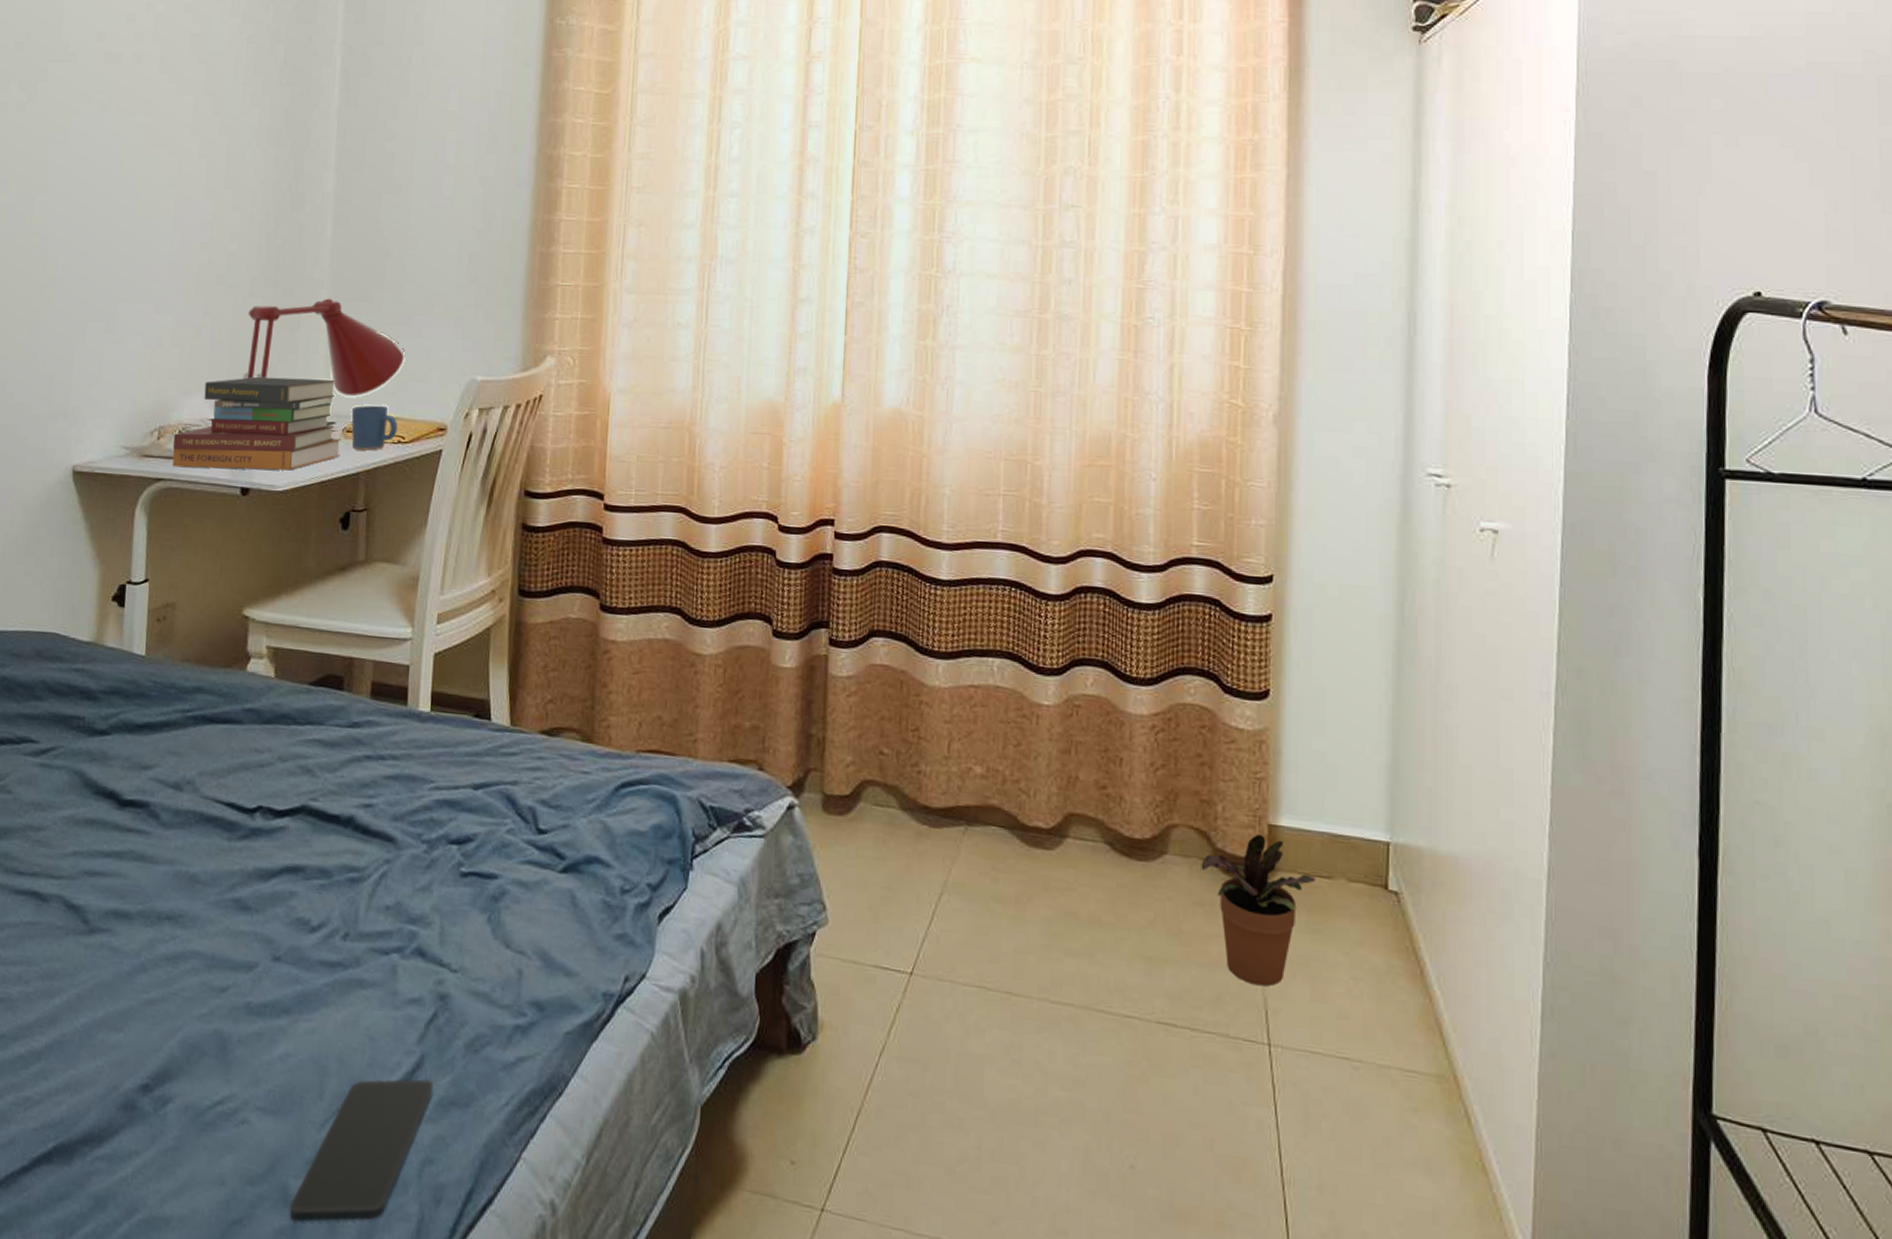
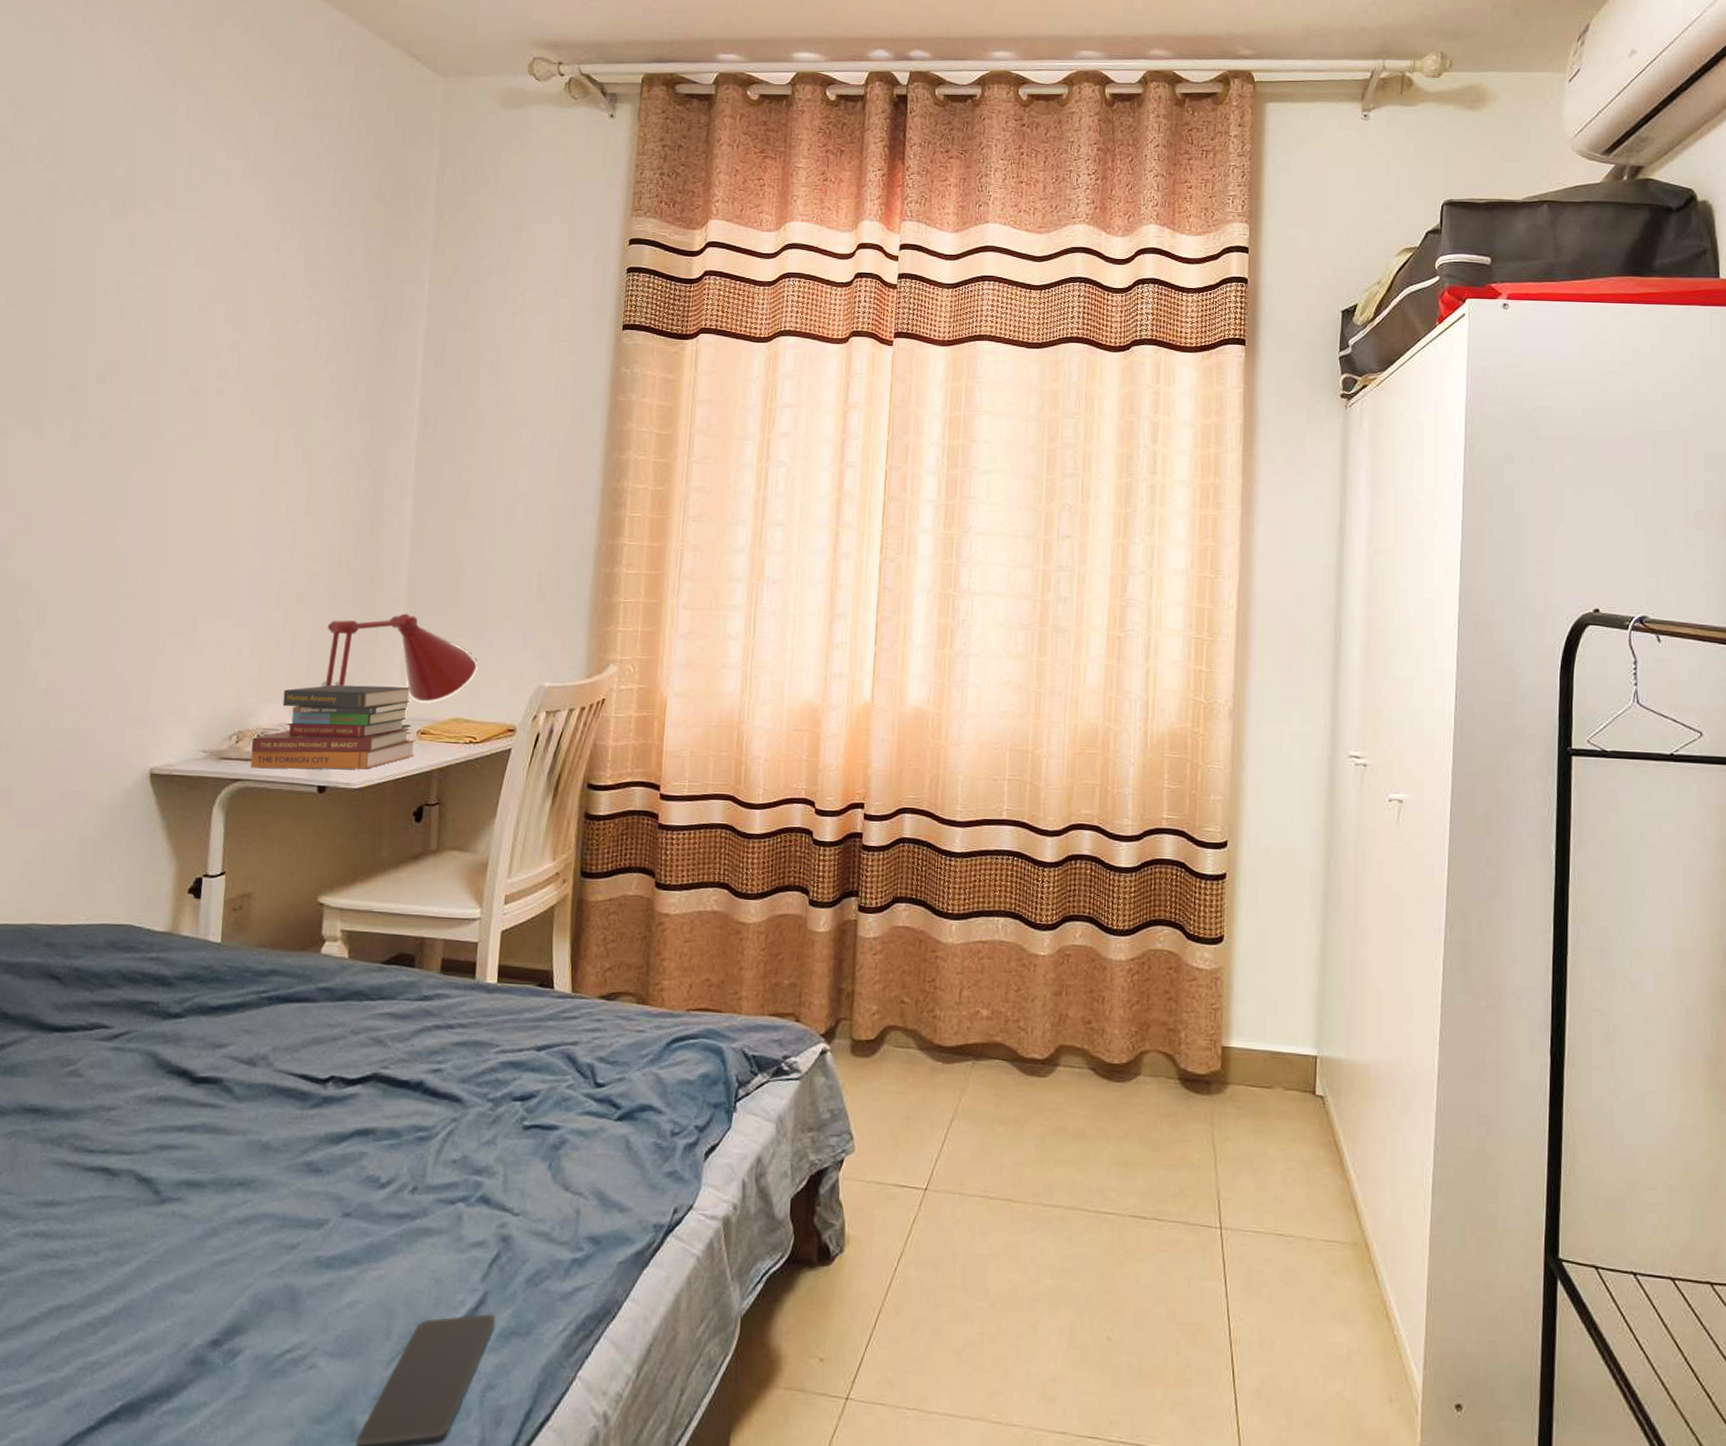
mug: present [351,405,398,451] -> none [425,709,470,750]
potted plant: present [1201,834,1316,987] -> none [1167,1055,1259,1180]

